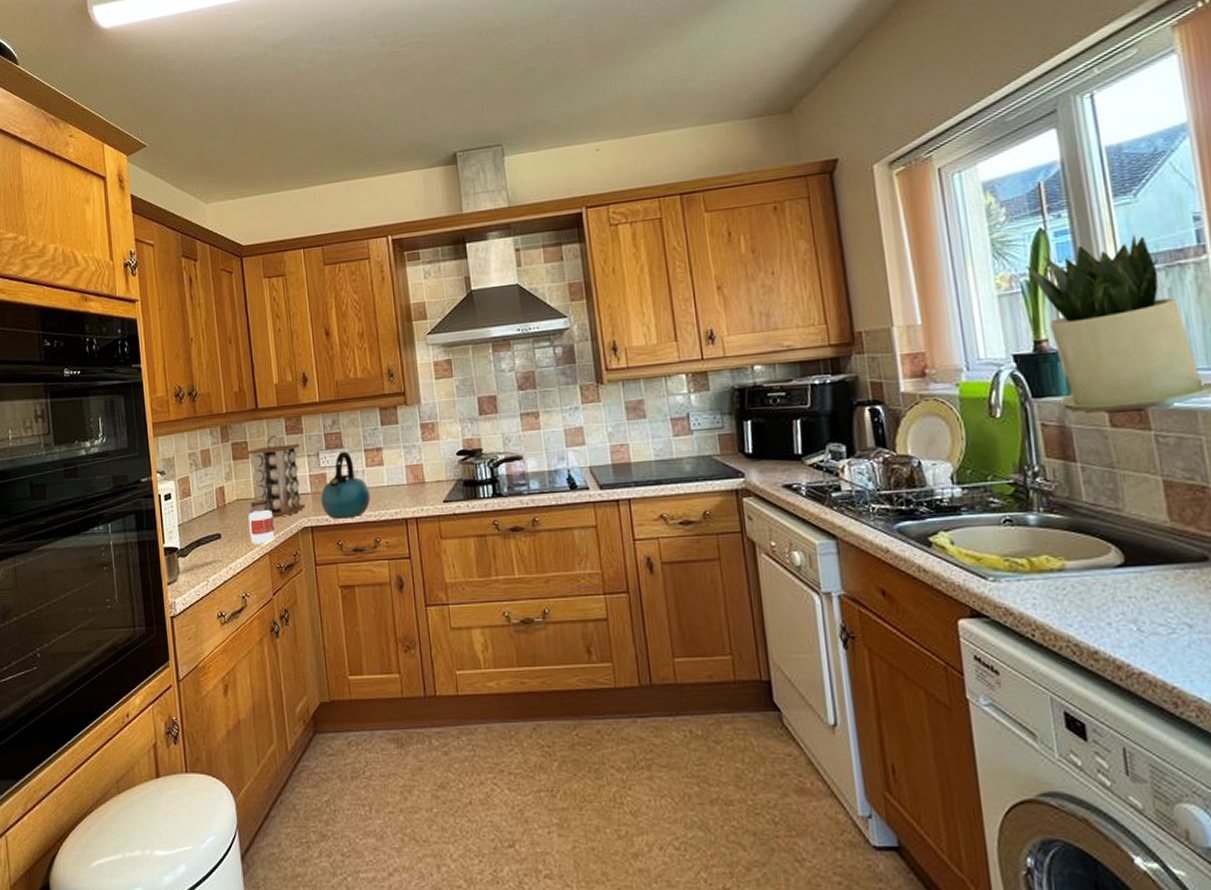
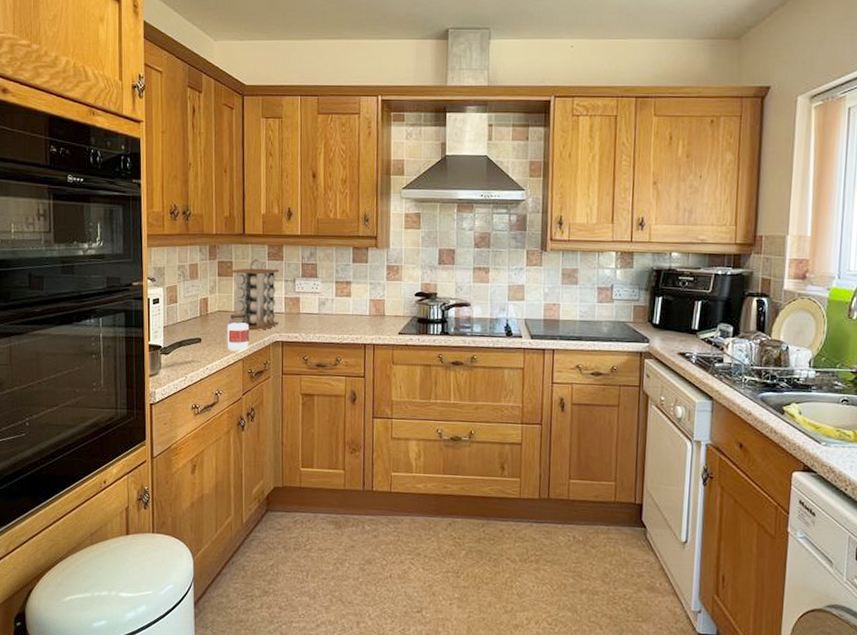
kettle: present [320,450,371,519] -> none [293,280,336,338]

